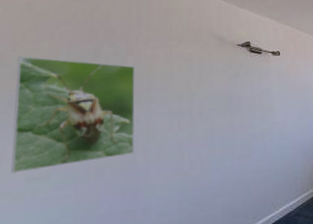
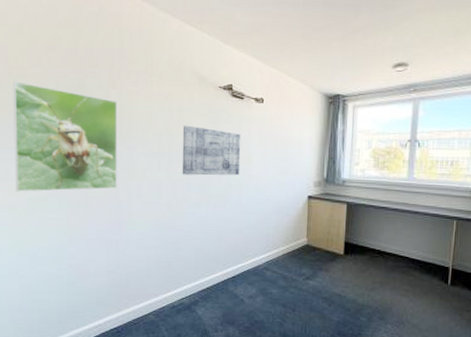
wall art: none [203,82,263,131] -> present [182,125,241,176]

